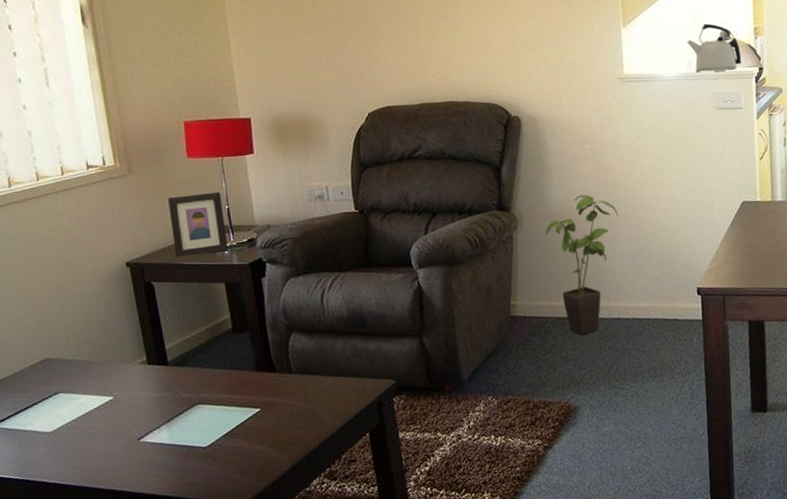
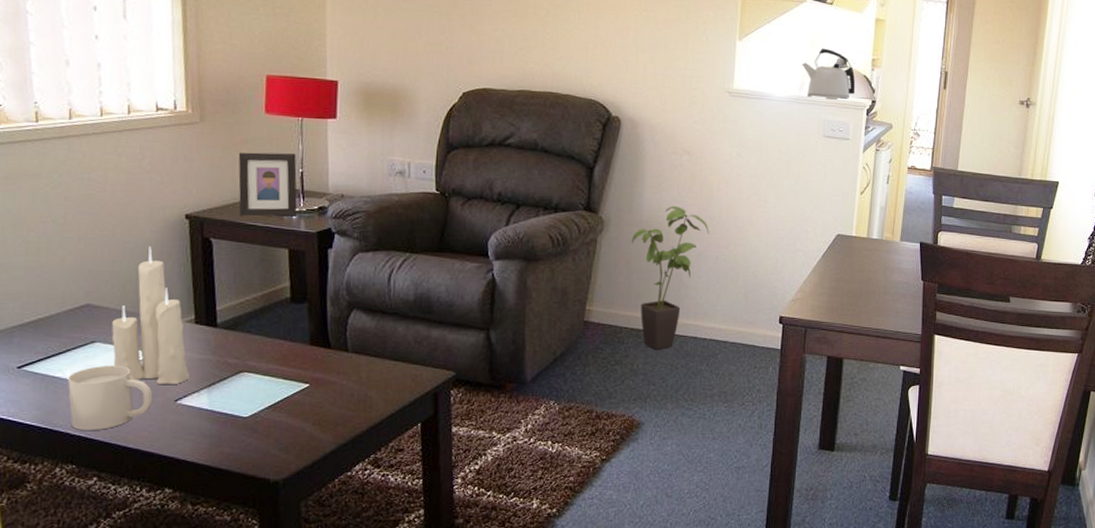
mug: none [37,412,118,478] -> present [67,365,153,431]
candle: none [71,296,149,426] -> present [111,245,190,384]

